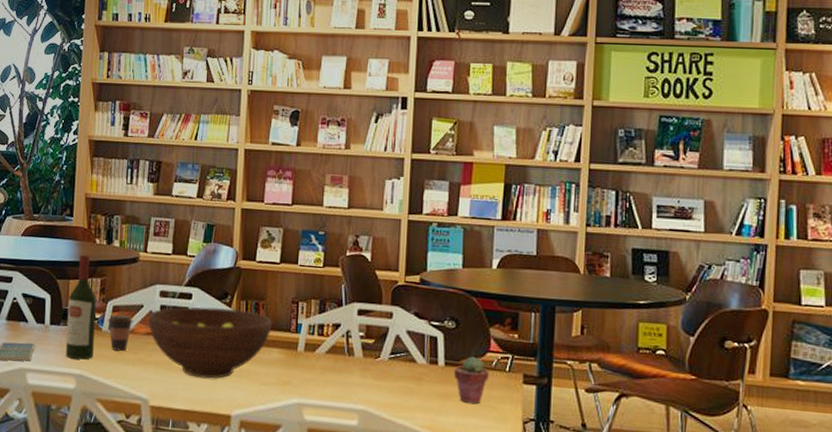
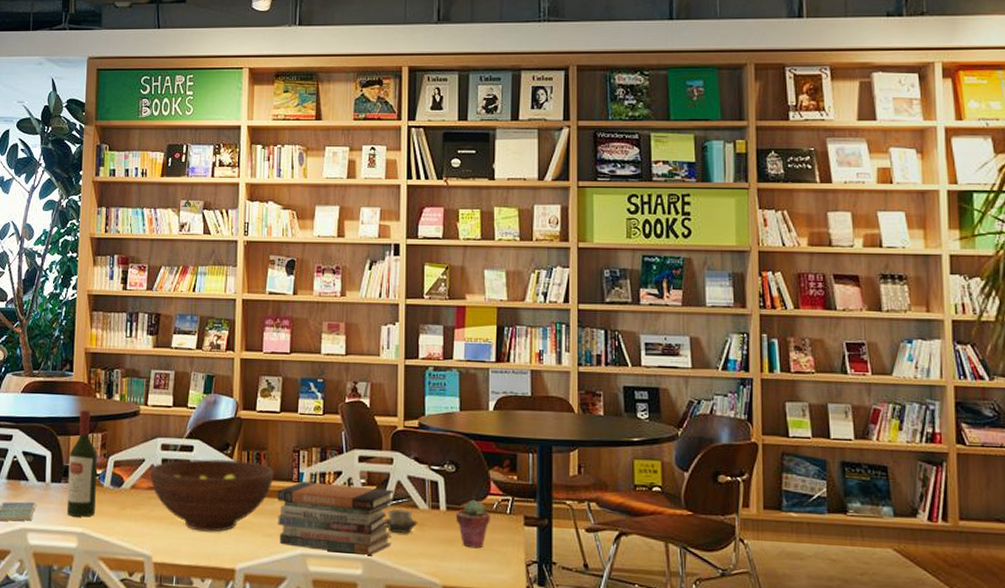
coffee cup: present [108,314,133,351] -> none [109,469,135,507]
book stack: none [275,332,393,408] -> present [277,481,394,556]
cup: none [379,362,415,387] -> present [382,508,418,533]

